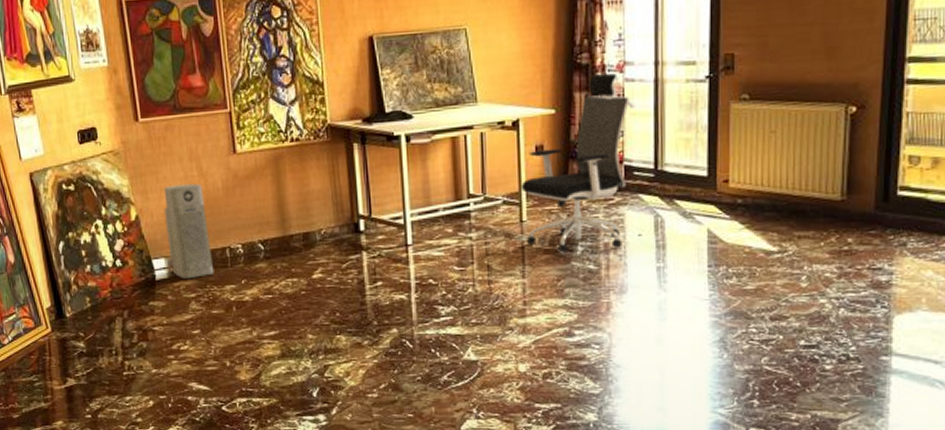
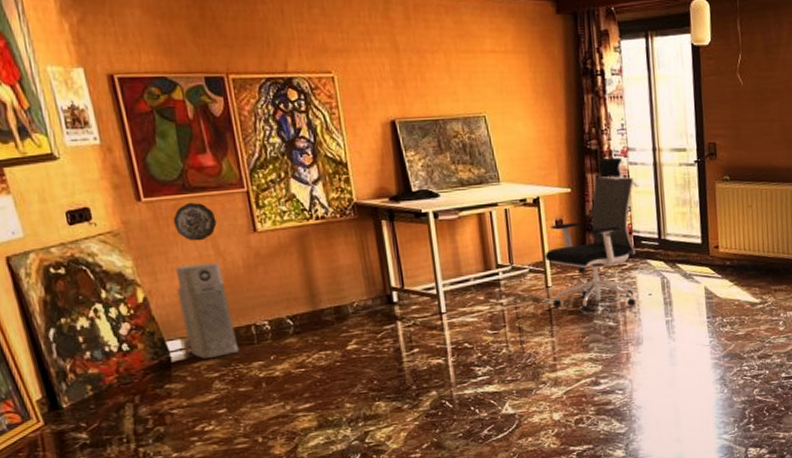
decorative plate: none [164,123,201,162] -> present [173,203,217,241]

